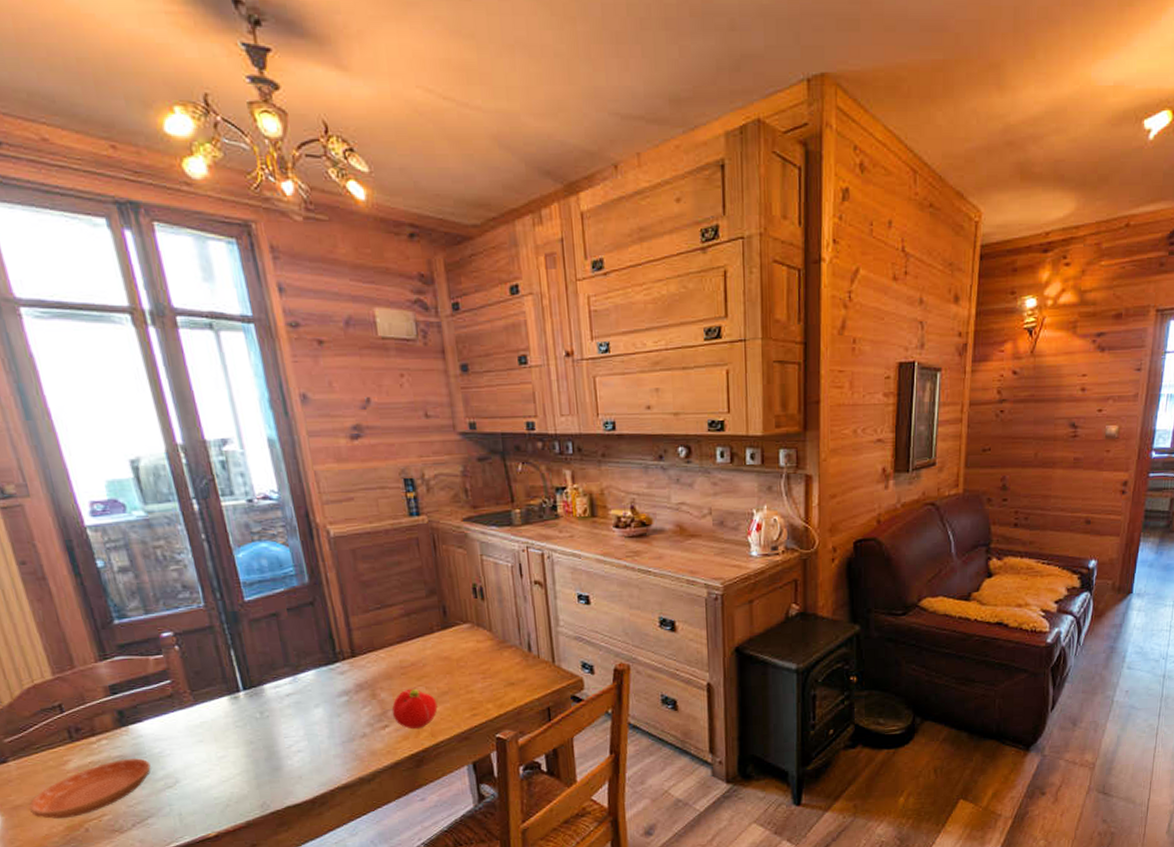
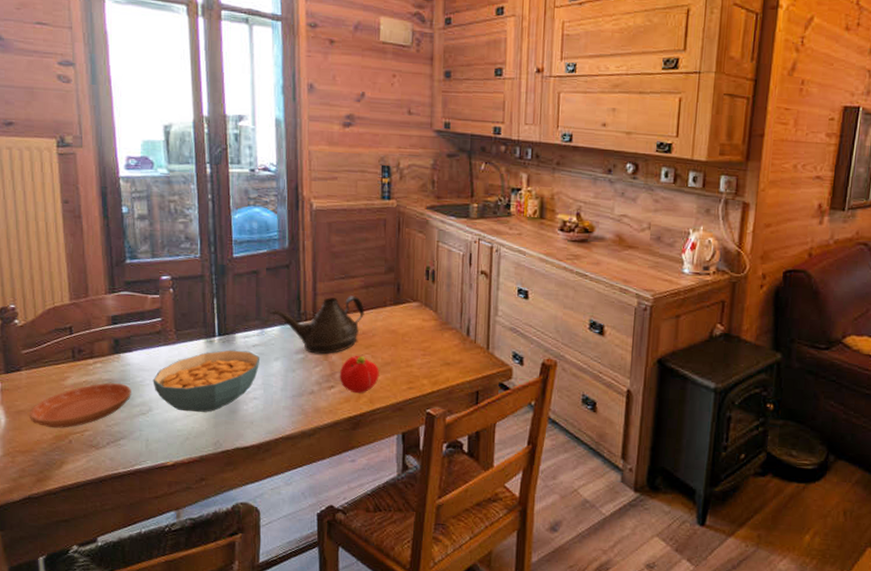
cereal bowl: none [173,702,298,778] -> present [153,349,261,413]
teapot: none [300,626,410,694] -> present [270,295,364,355]

